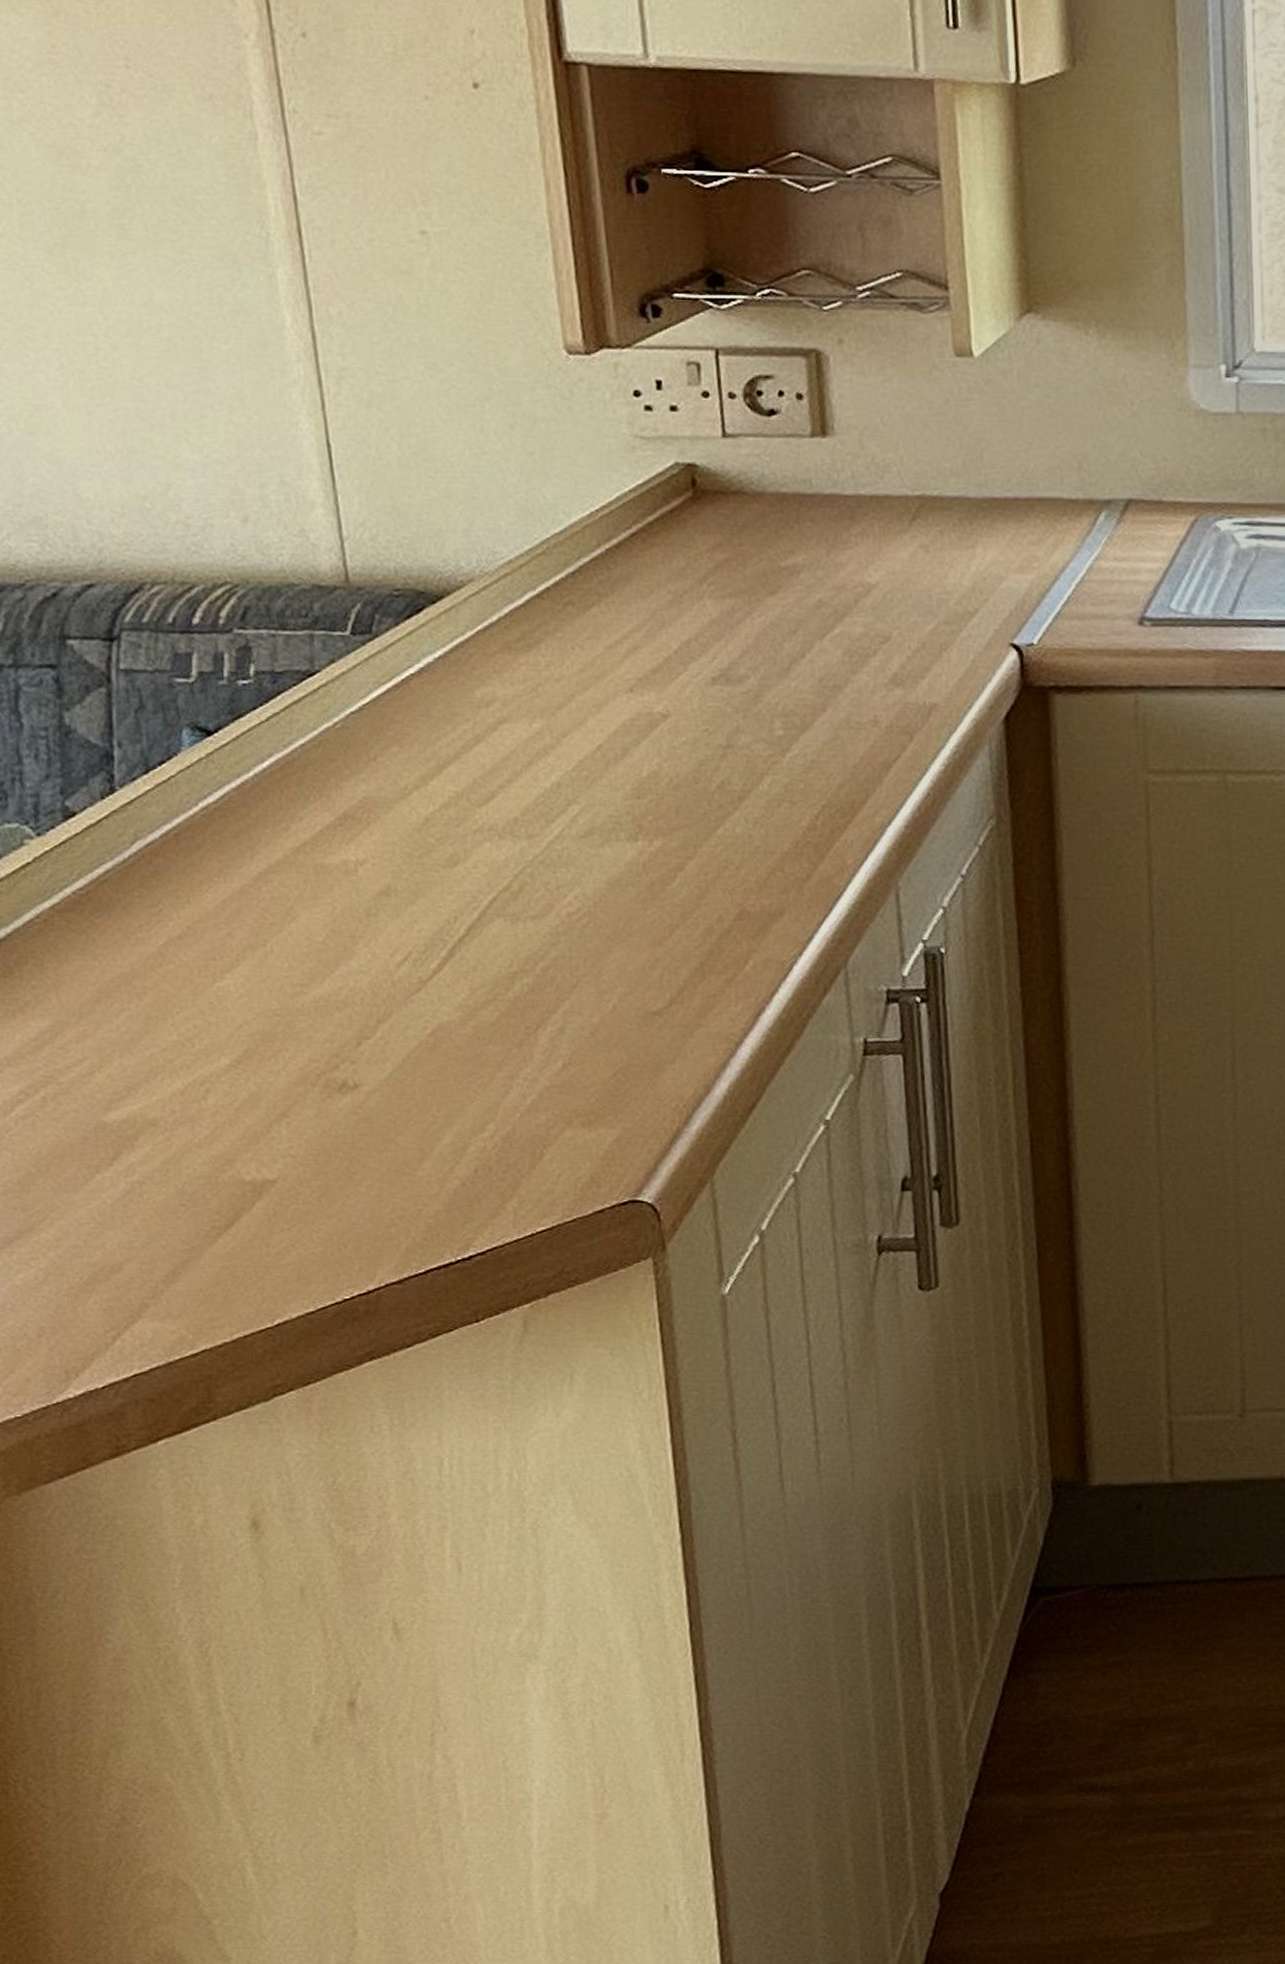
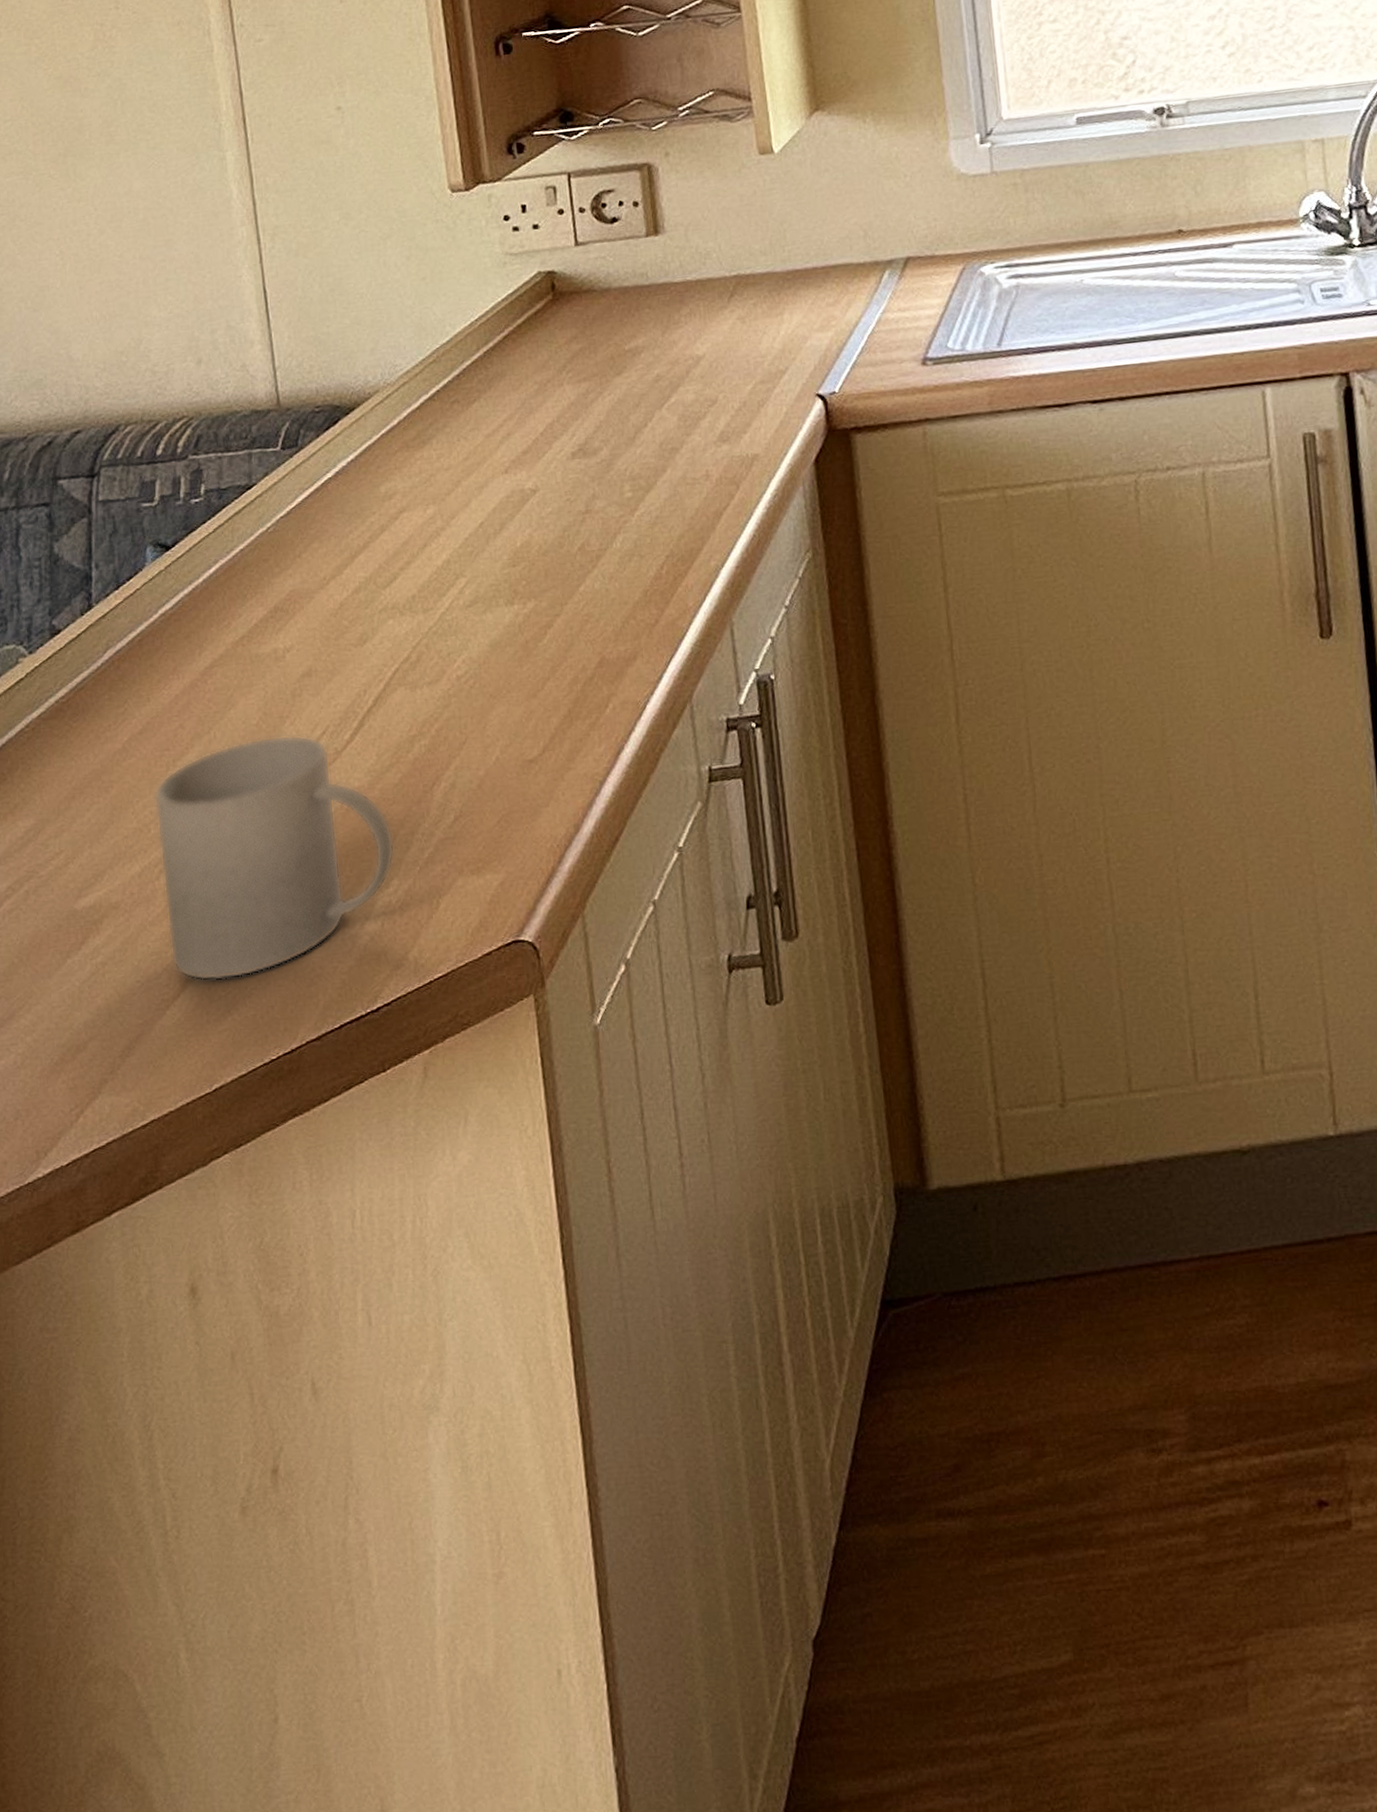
mug: none [198,957,492,1213] -> present [154,734,396,981]

